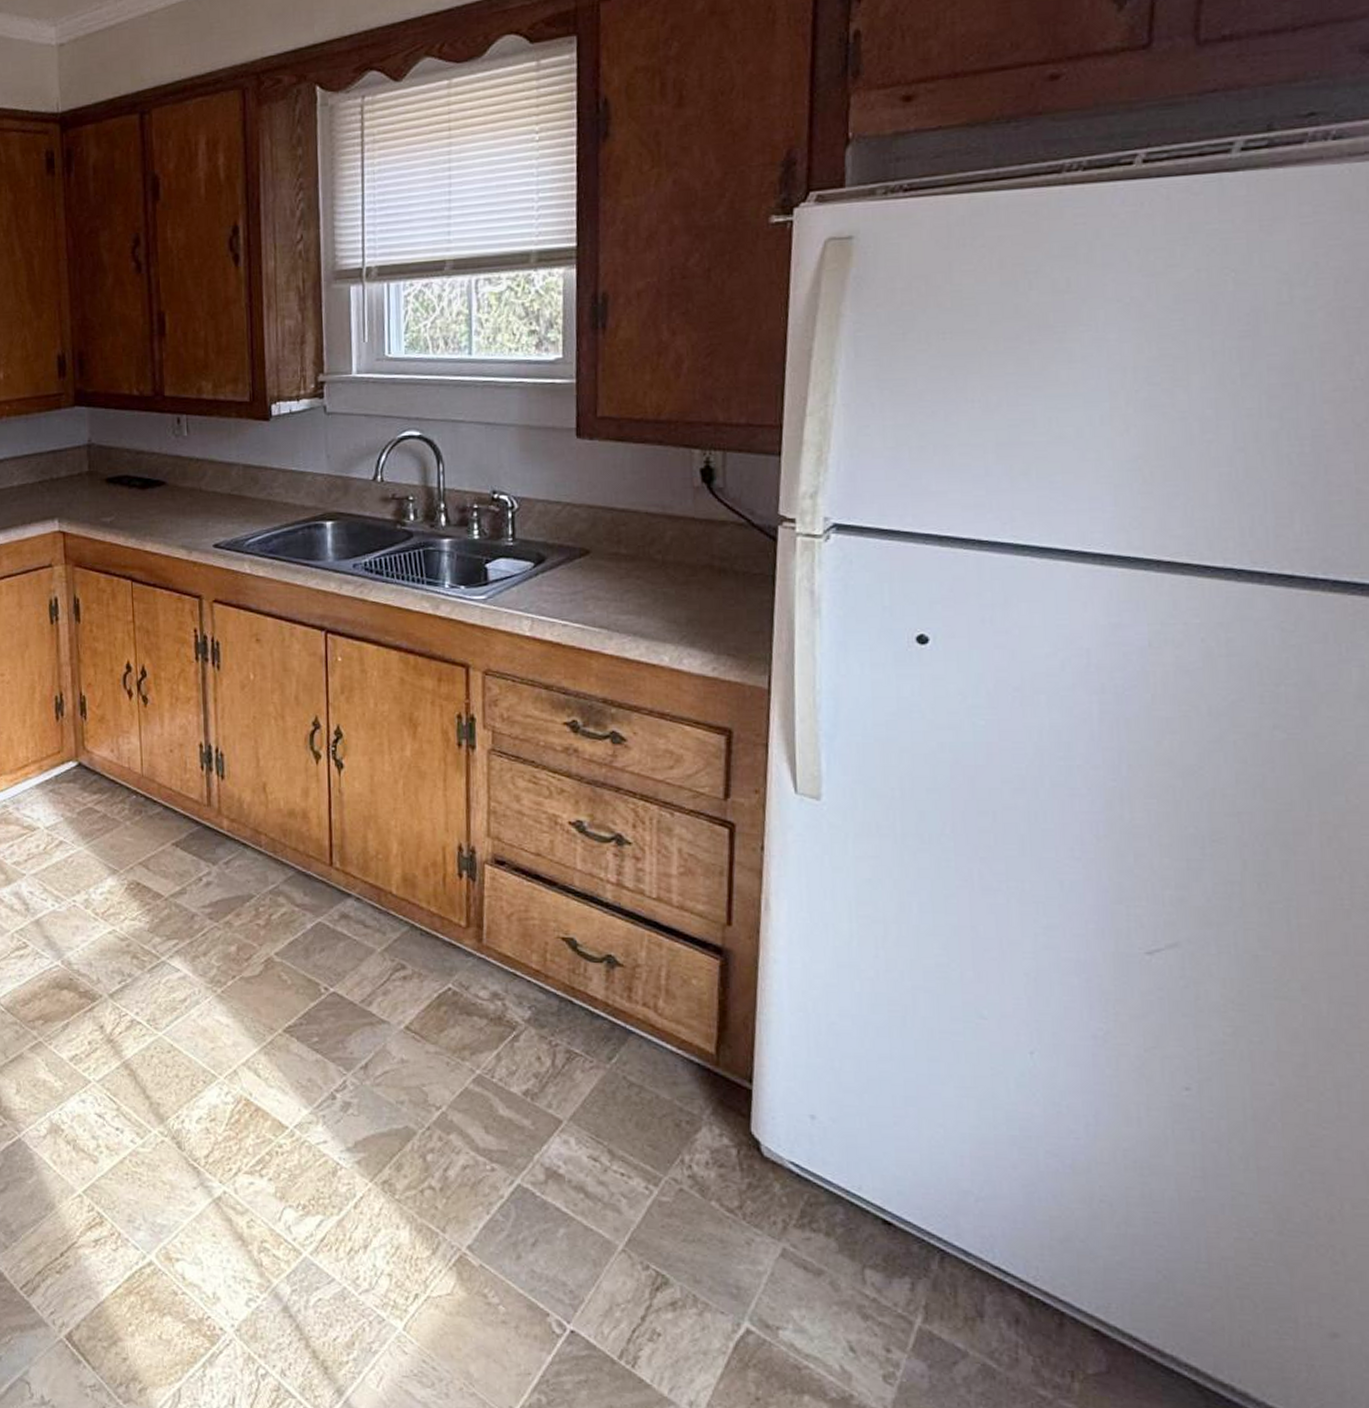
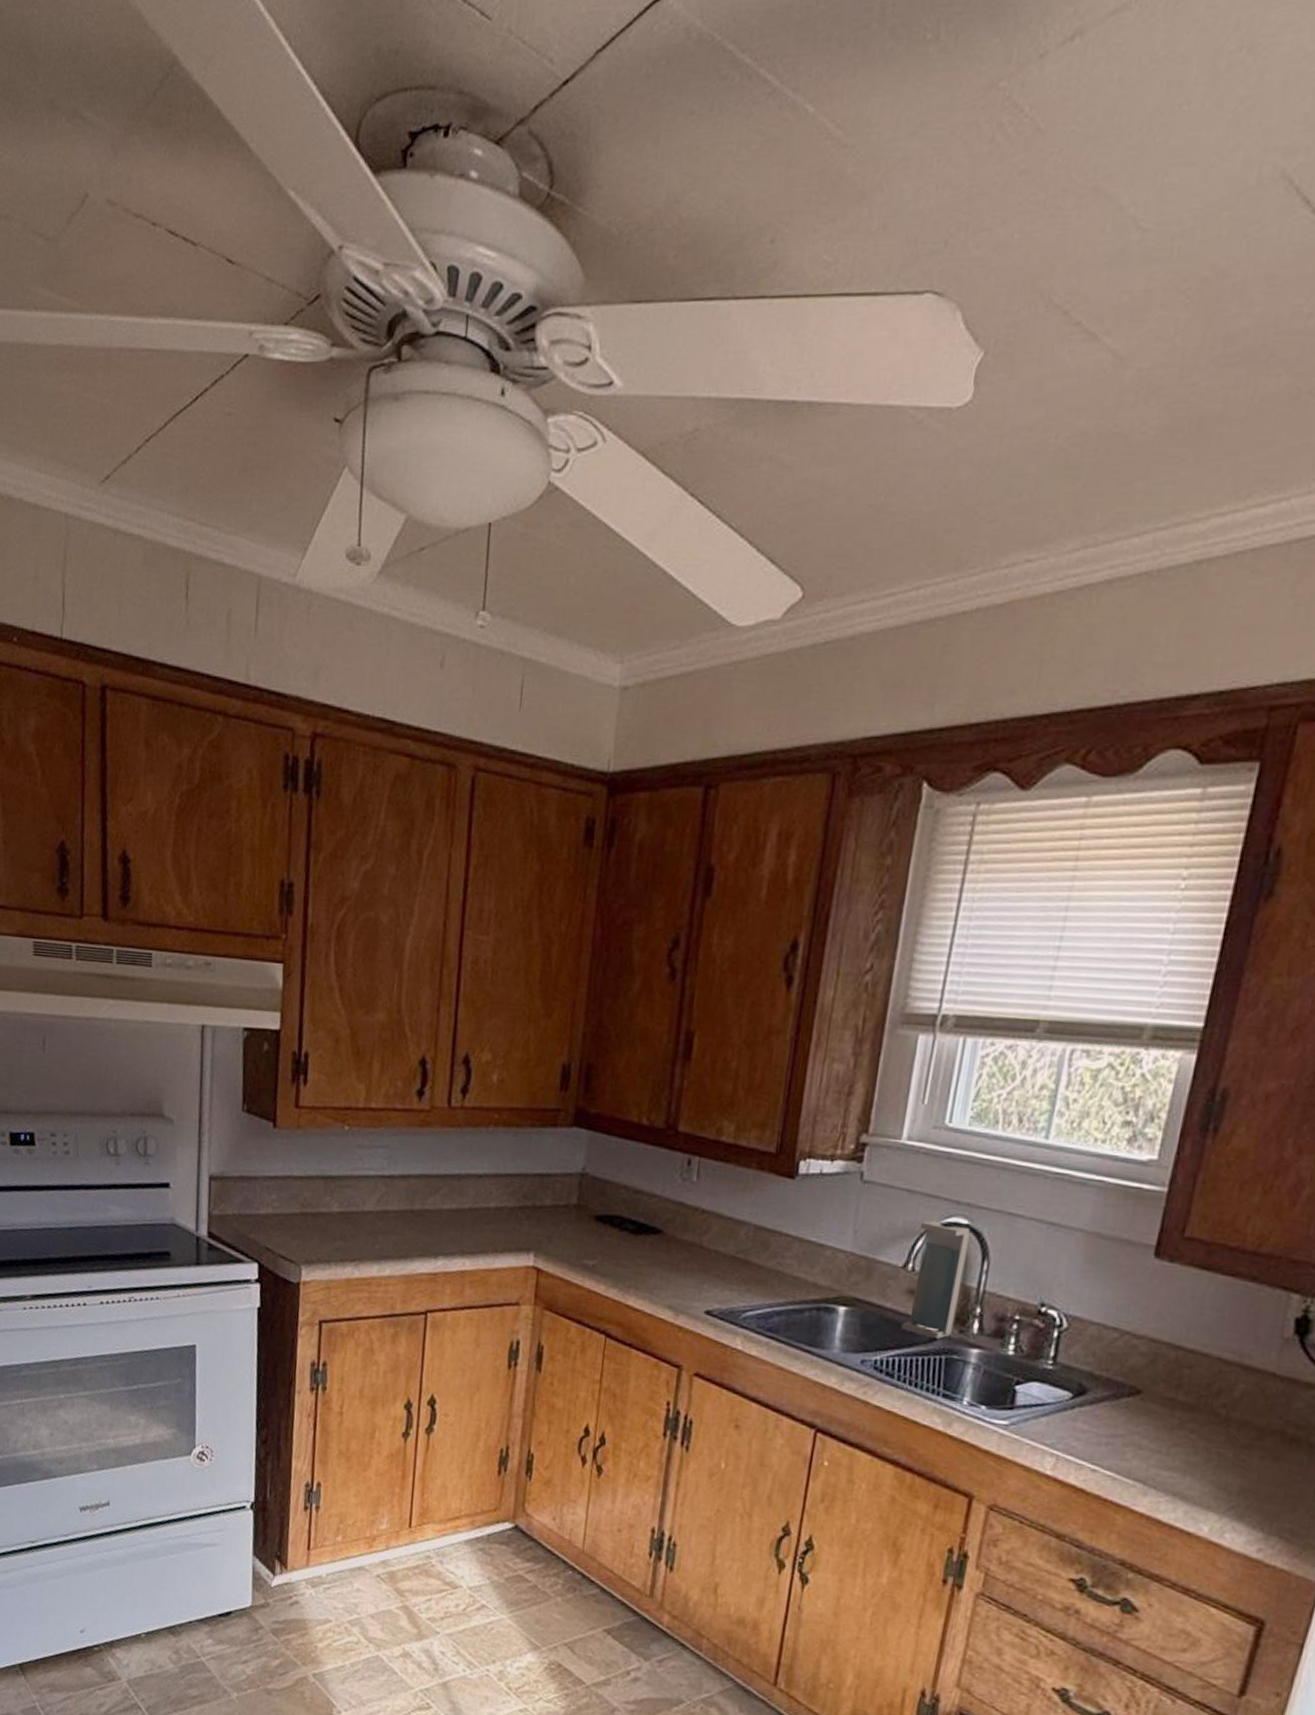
soap dispenser: none [381,436,425,536] -> present [901,1220,971,1340]

